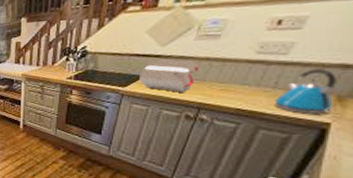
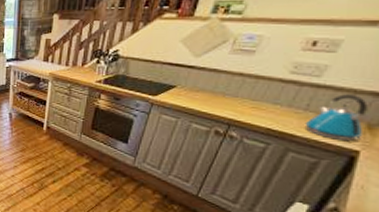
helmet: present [140,59,200,93] -> none [171,71,233,107]

